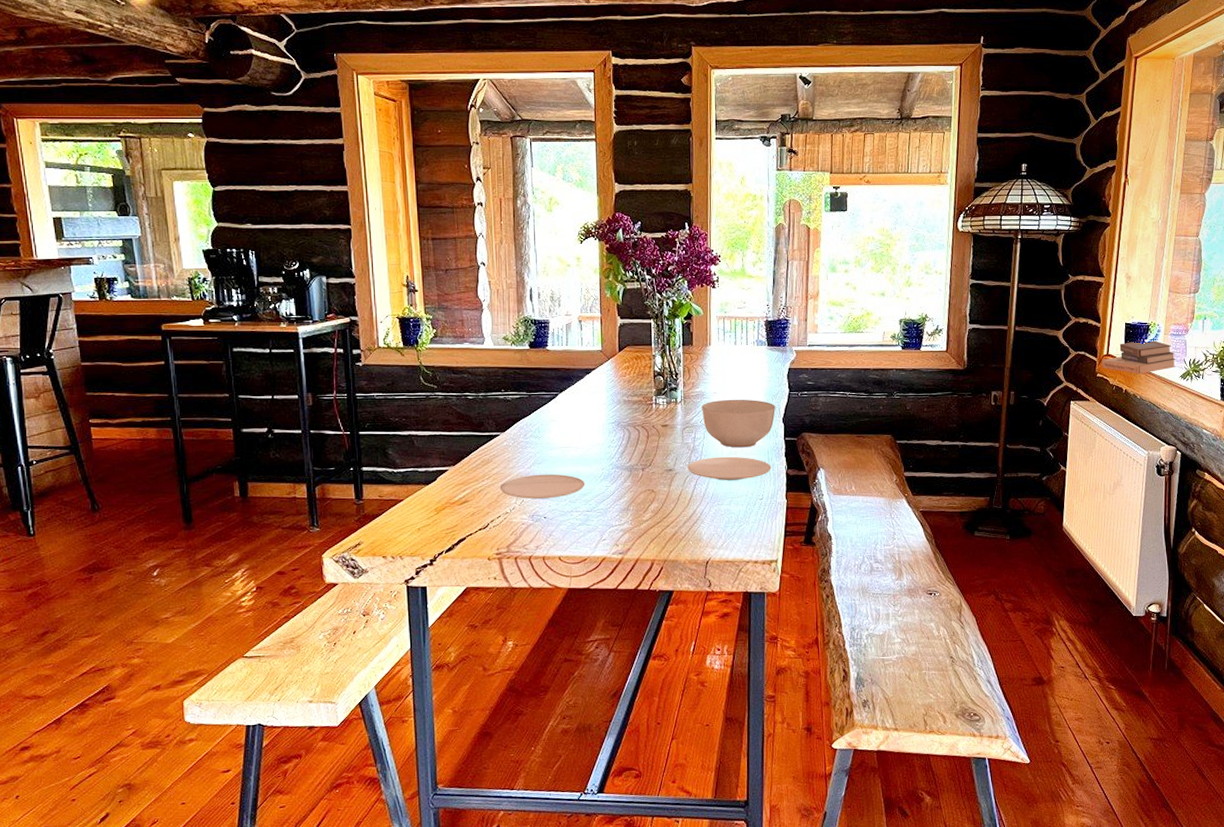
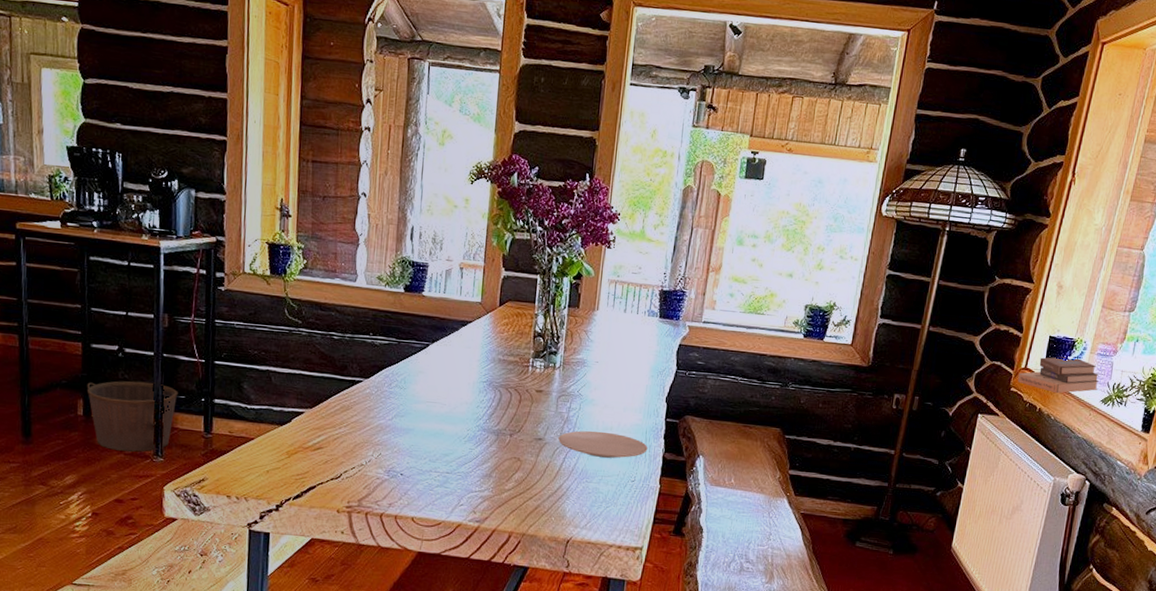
basket: none [241,458,328,526] -> present [87,381,178,452]
plate: present [500,474,585,499] -> none [357,427,448,455]
bowl: present [702,399,776,448] -> none [580,370,660,425]

